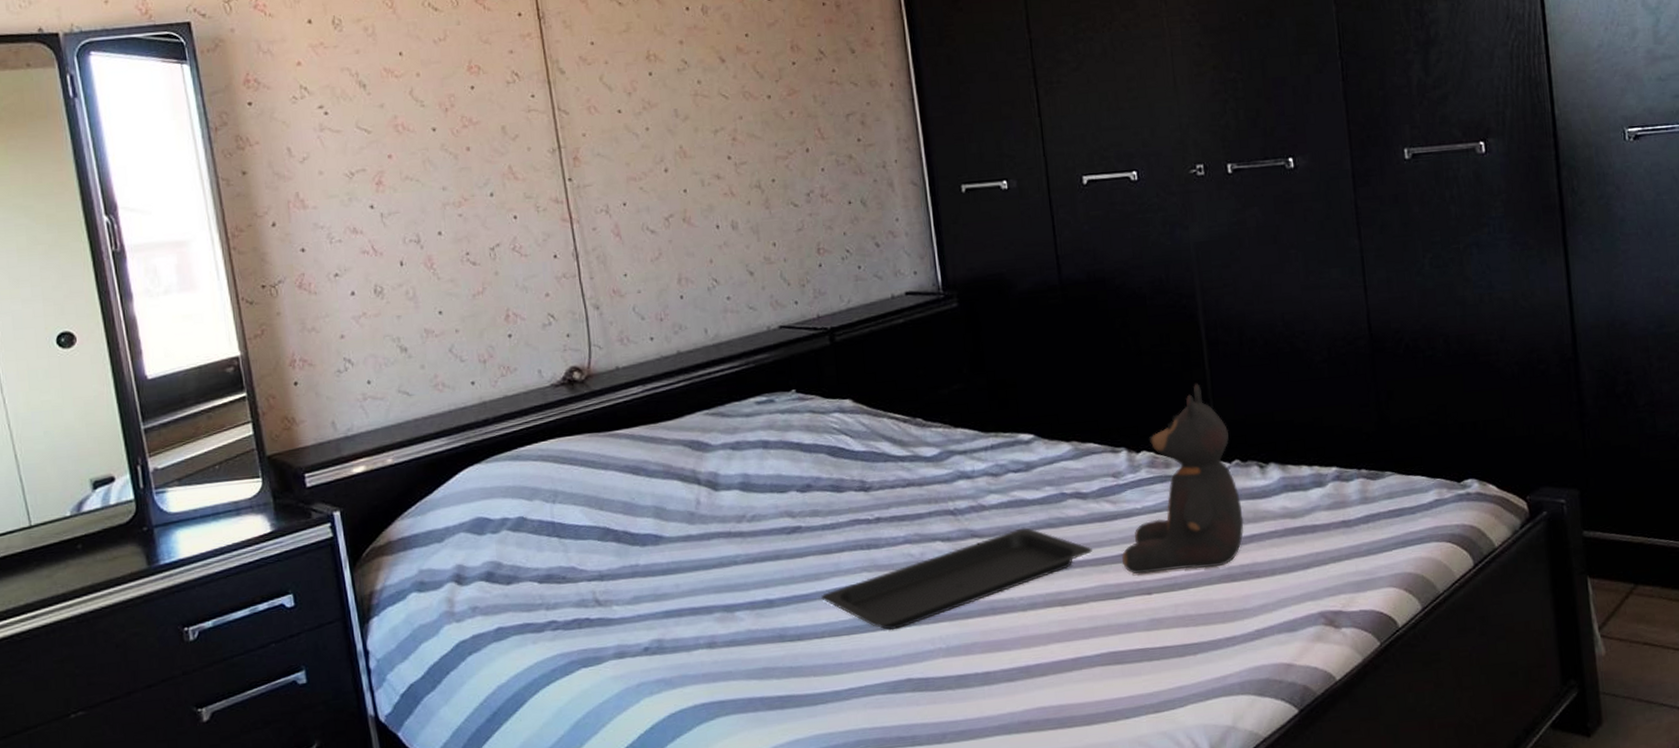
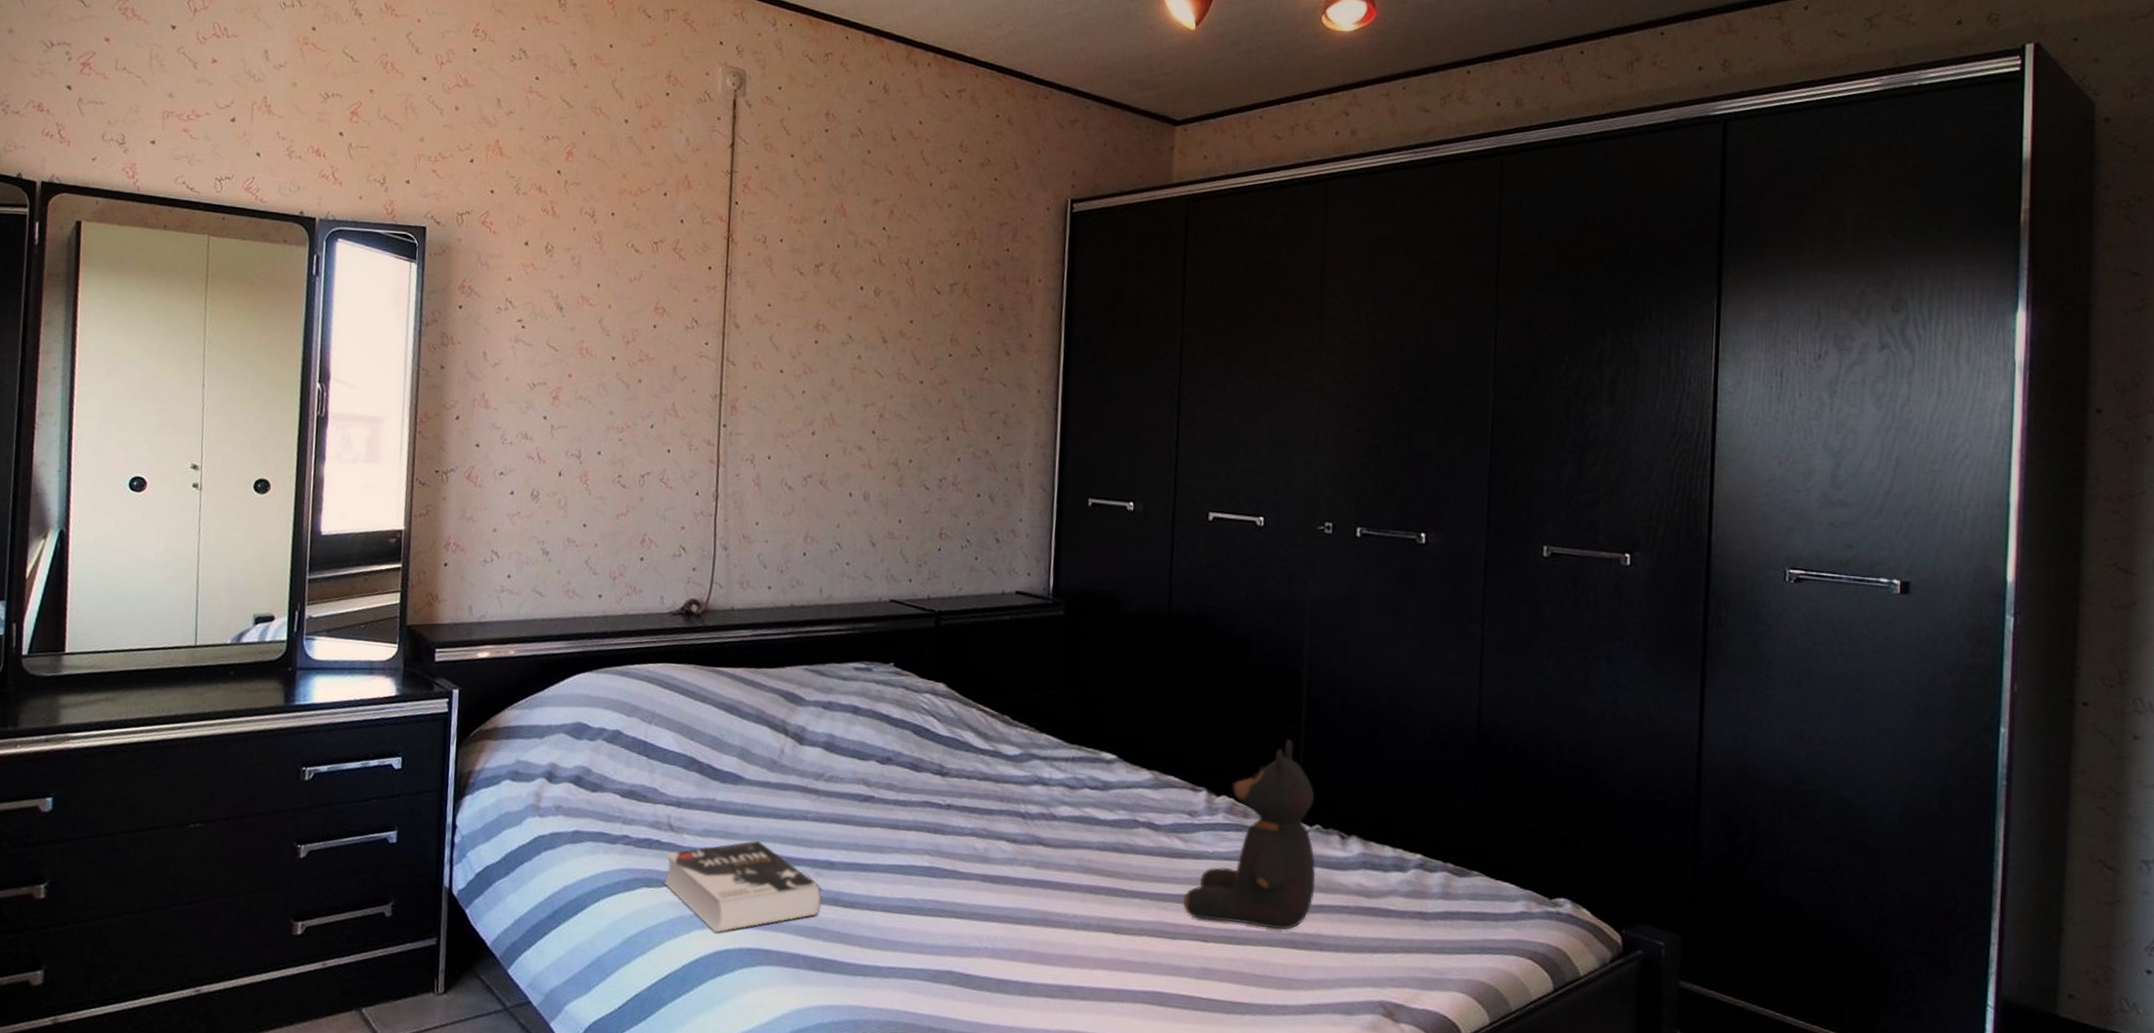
book: none [597,595,769,697] -> present [663,840,822,933]
serving tray: present [821,528,1092,630] -> none [881,846,1155,920]

